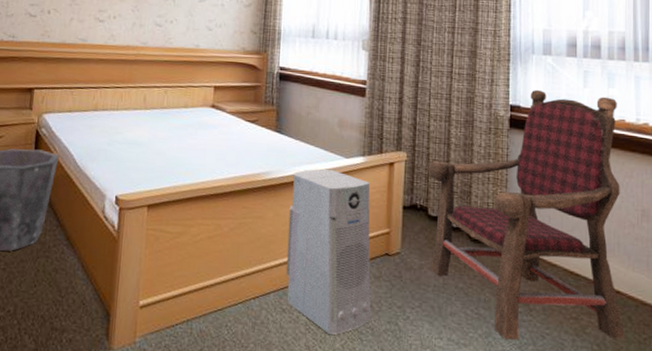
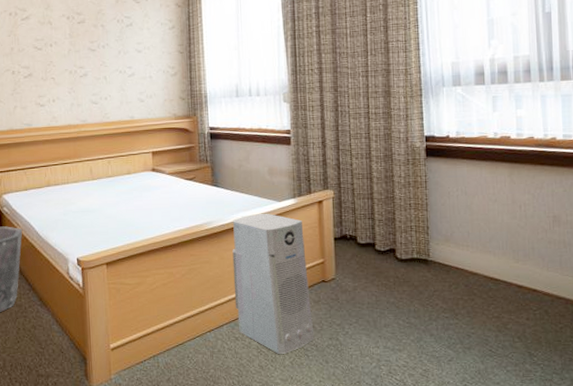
armchair: present [428,90,626,341] -> none [354,118,544,342]

